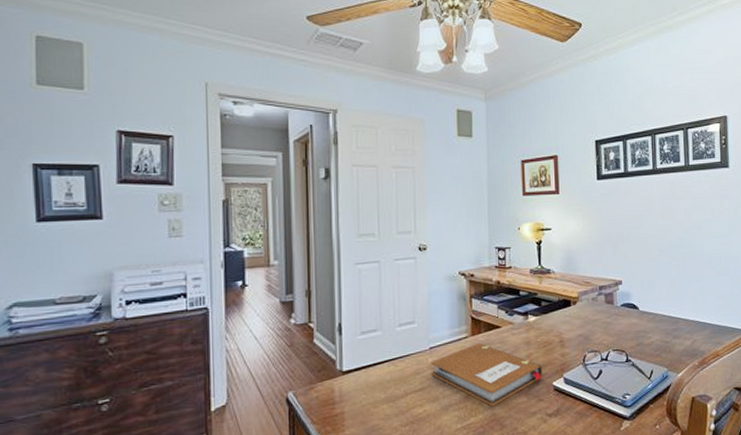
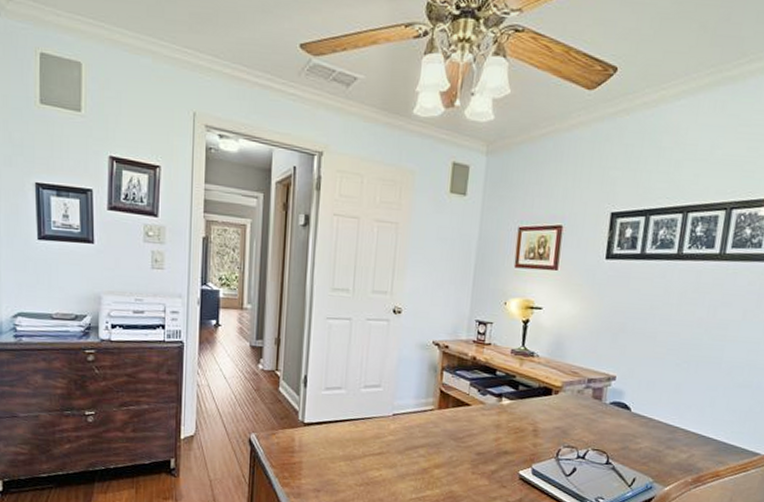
notebook: present [431,343,543,407] -> none [391,417,510,484]

